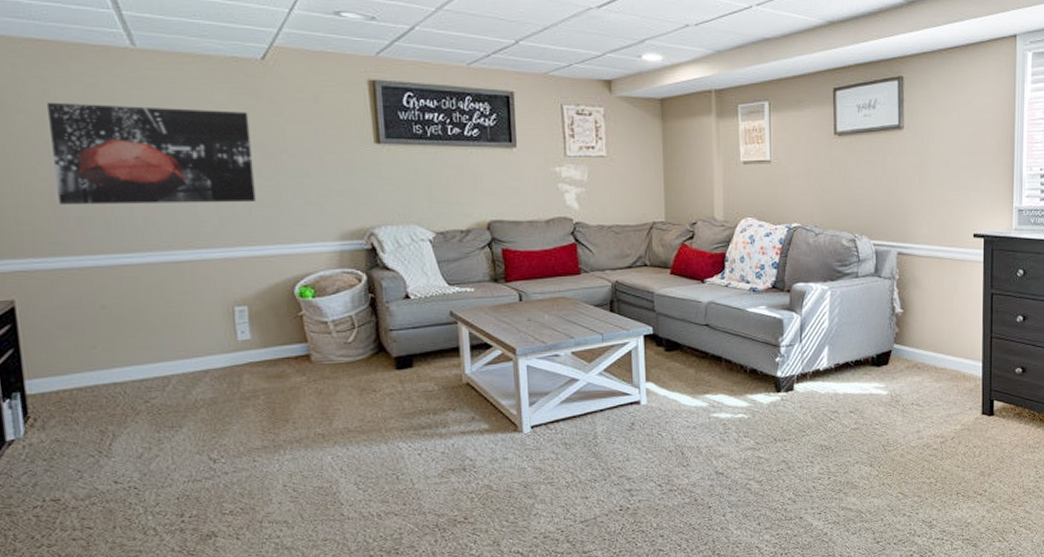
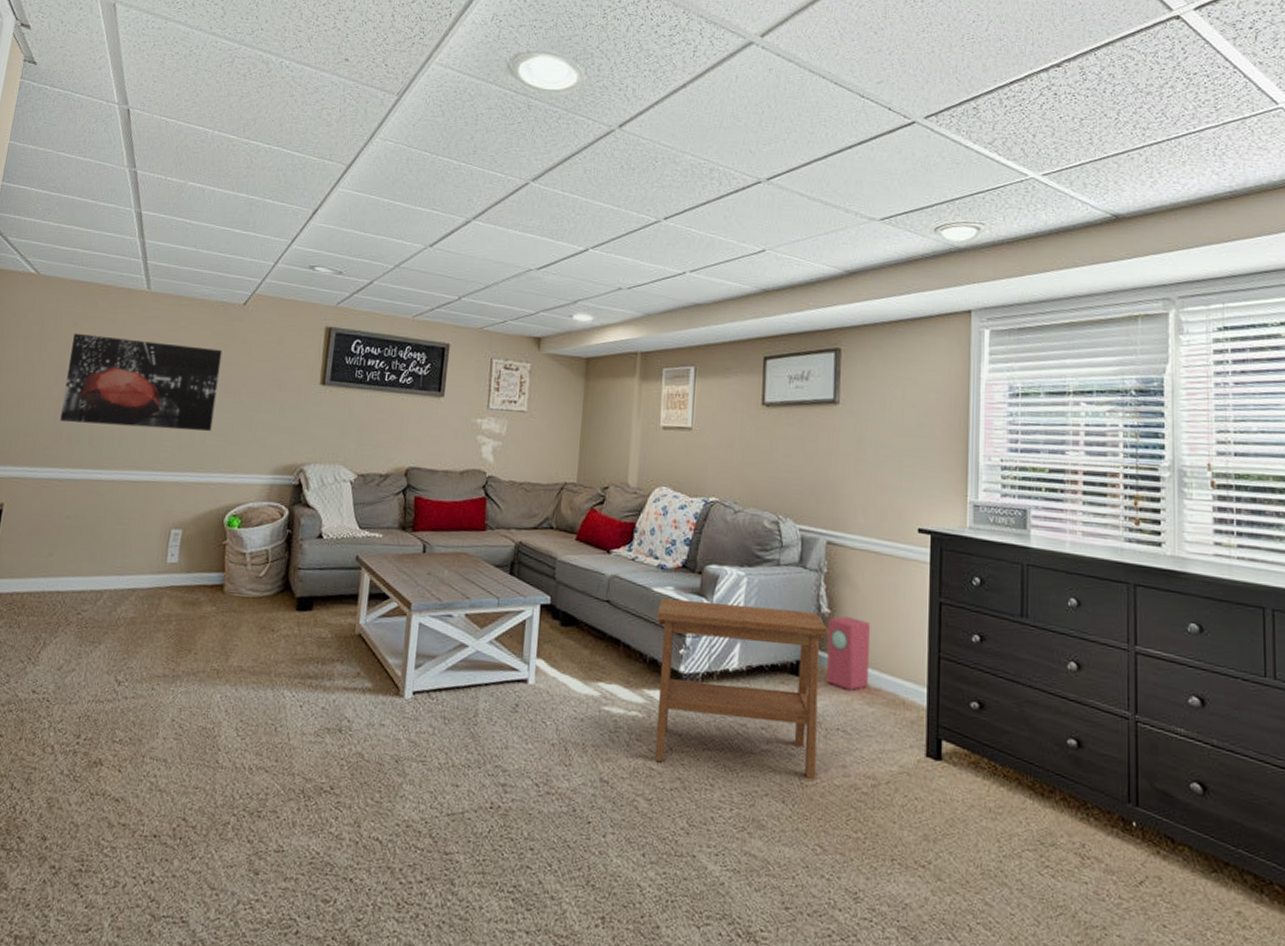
side table: none [752,313,902,450] -> present [654,597,829,781]
speaker: none [902,313,937,373] -> present [826,615,871,692]

